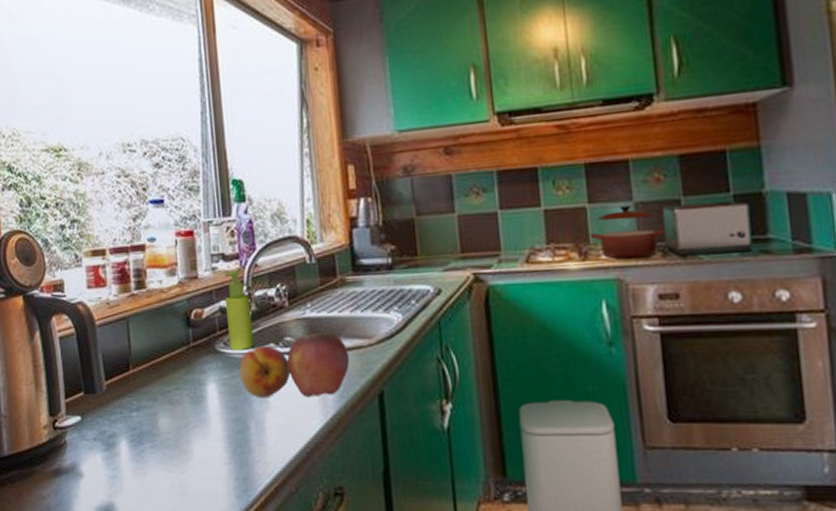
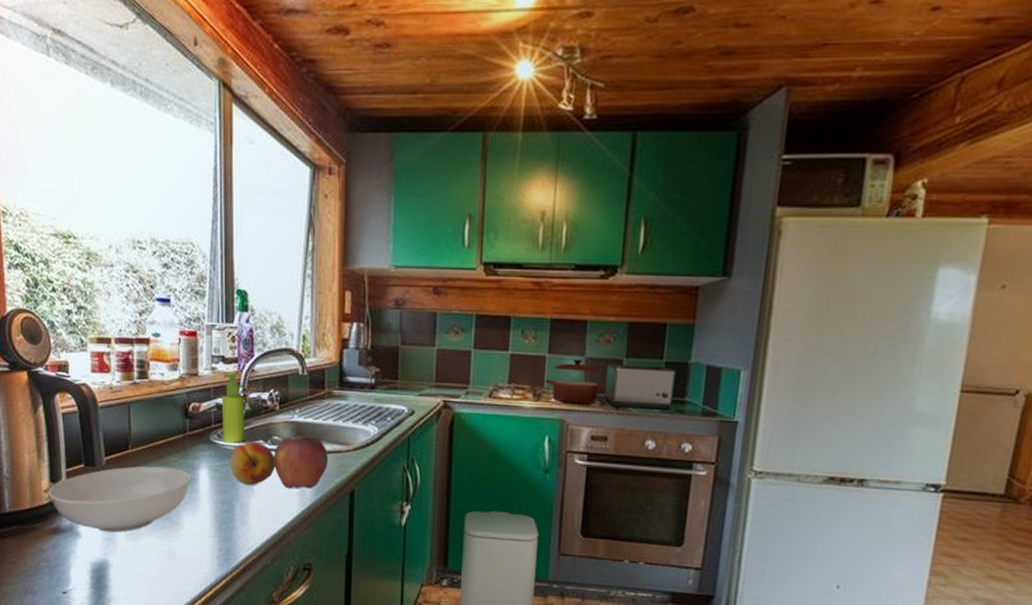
bowl: none [47,386,200,469] -> present [48,466,192,533]

